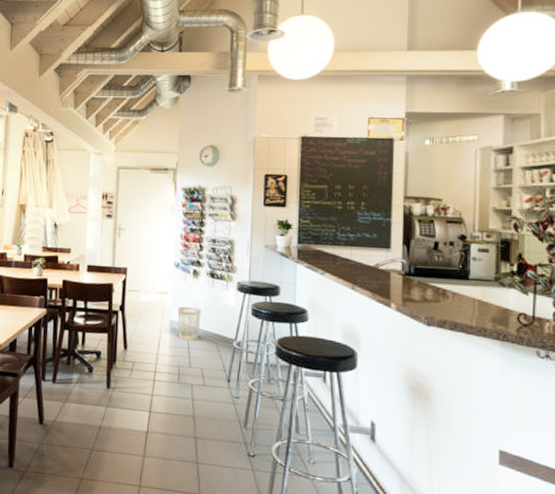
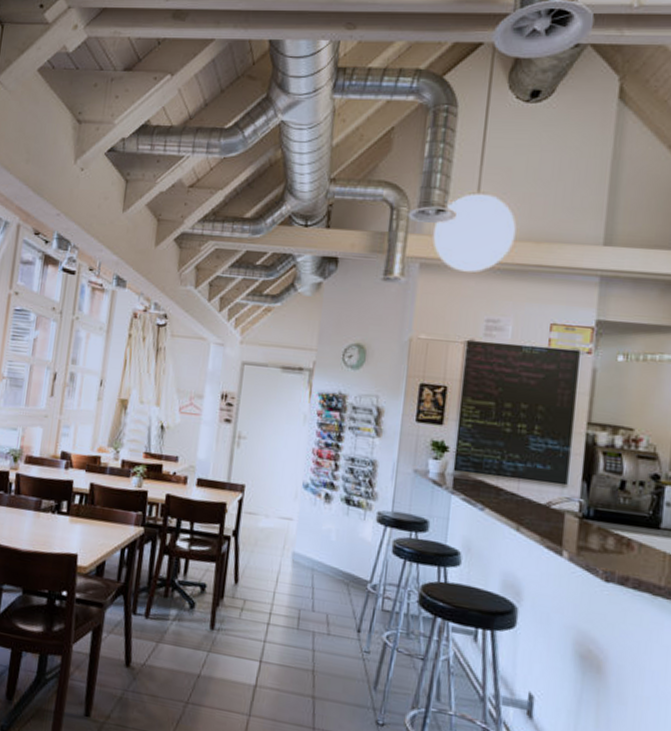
wastebasket: present [177,307,201,341] -> none [301,536,332,580]

